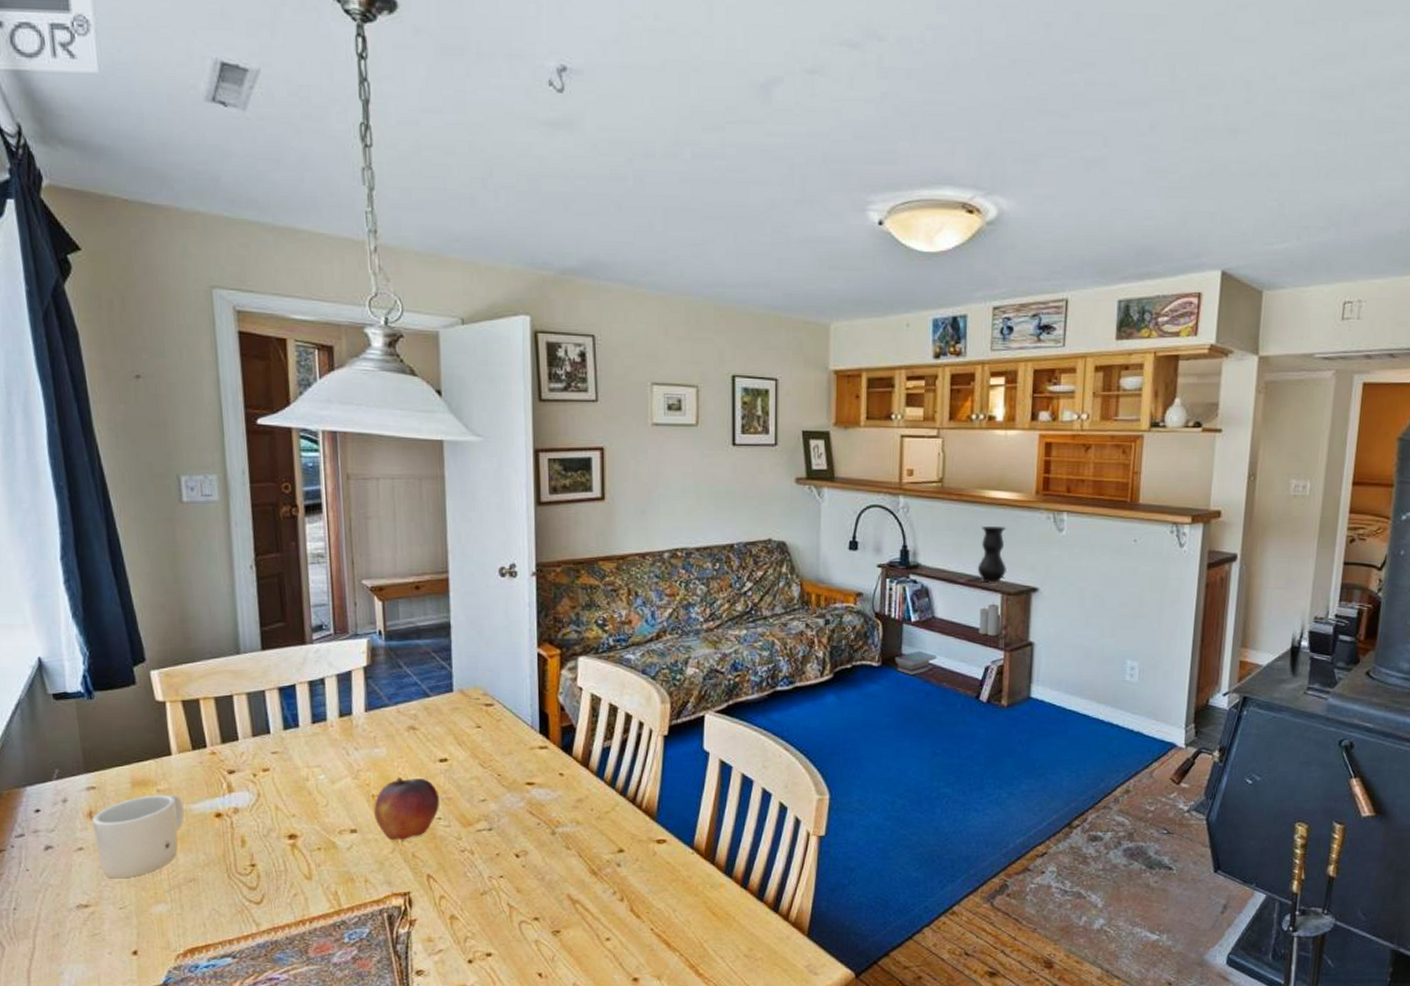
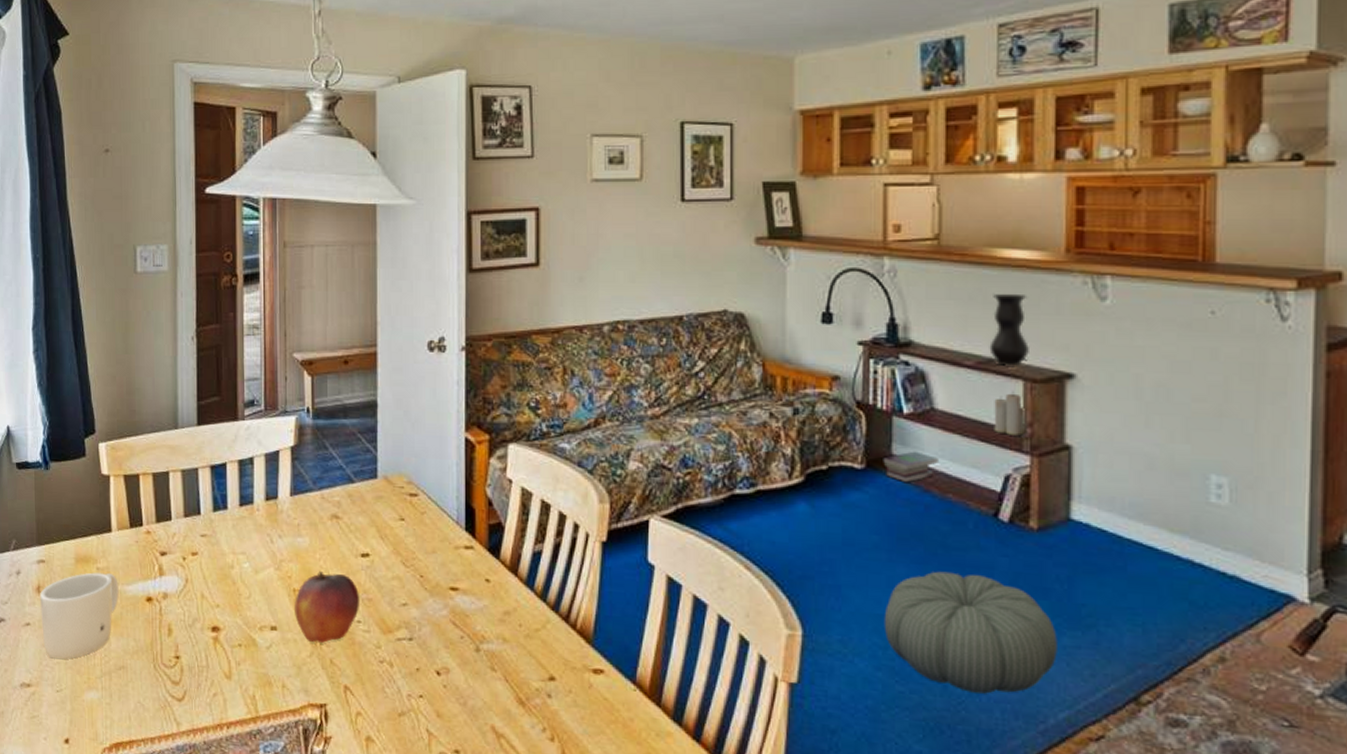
pouf: none [892,742,1018,830] -> present [884,571,1057,694]

